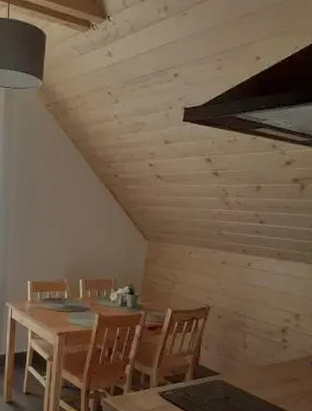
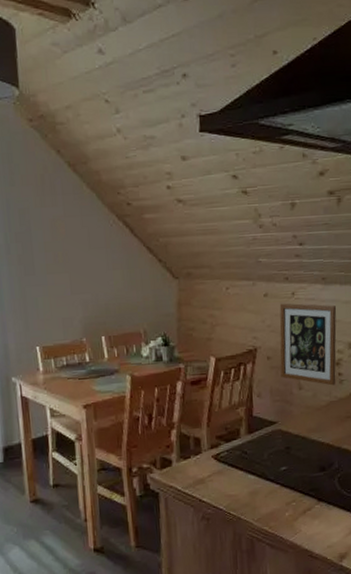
wall art: none [228,271,289,350] -> present [279,303,337,386]

